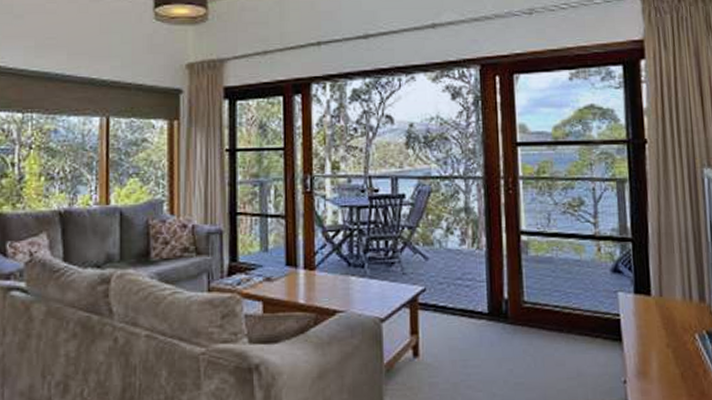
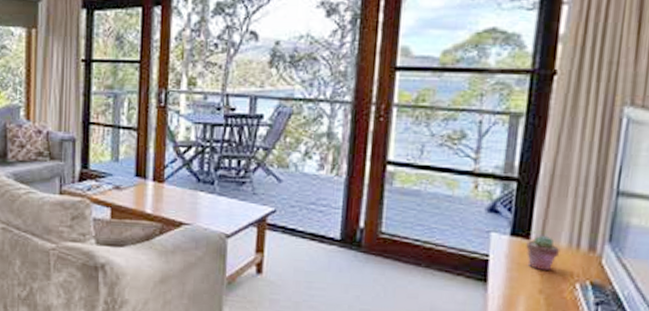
potted succulent: none [648,290,677,325] -> present [526,235,561,271]

